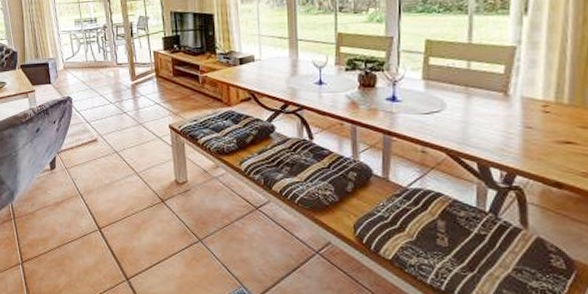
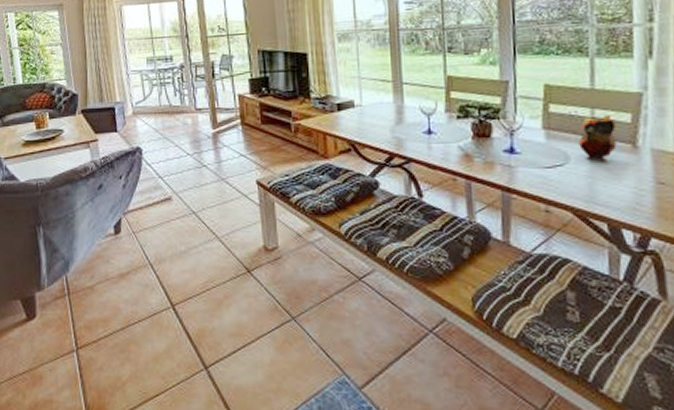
teapot: none [455,66,490,107] -> present [579,115,617,160]

